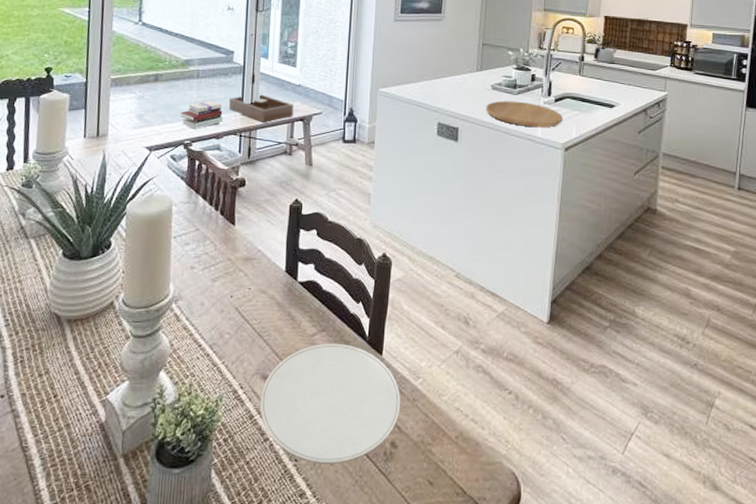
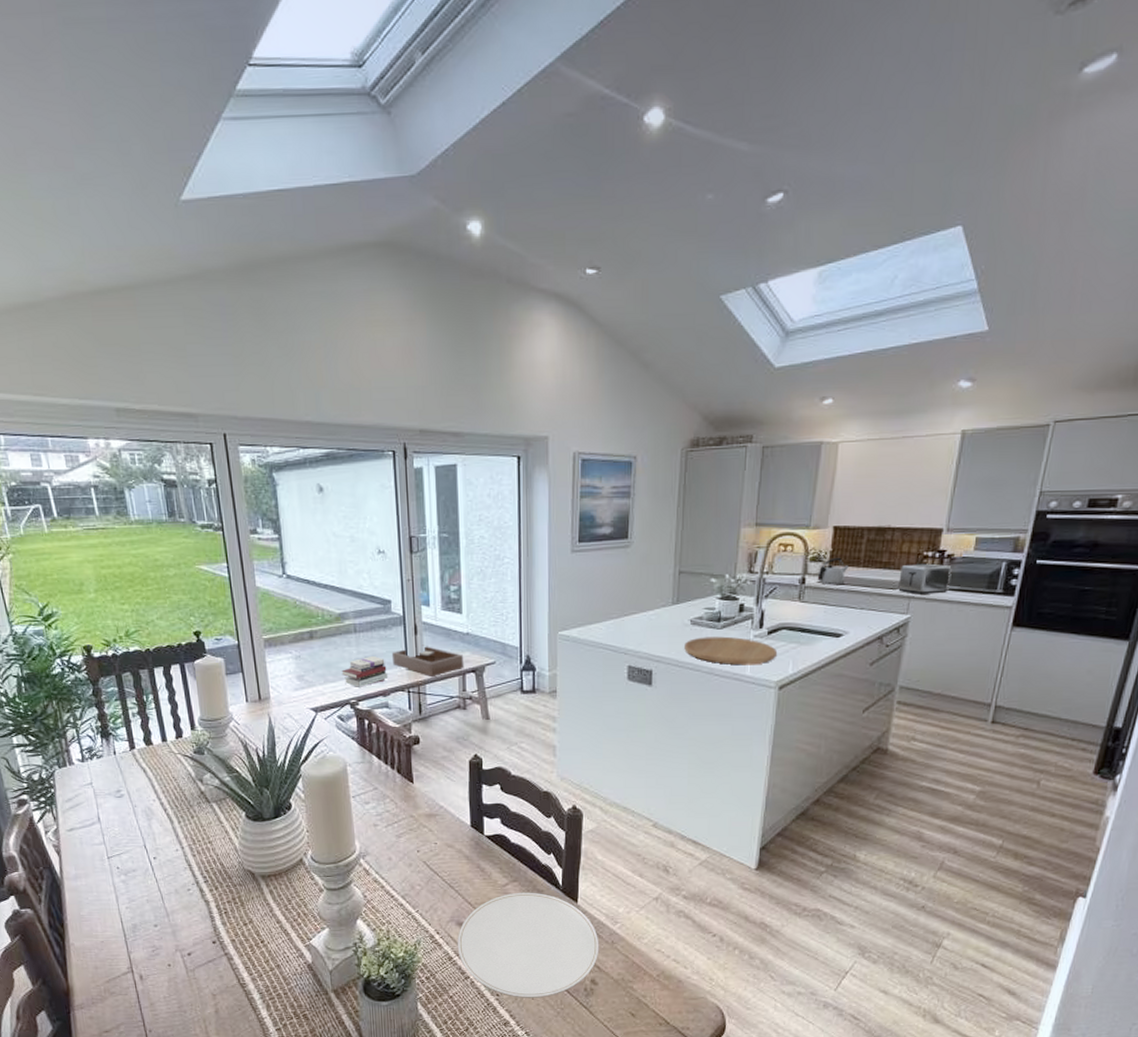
toaster: none [657,51,697,77] -> present [898,563,951,594]

